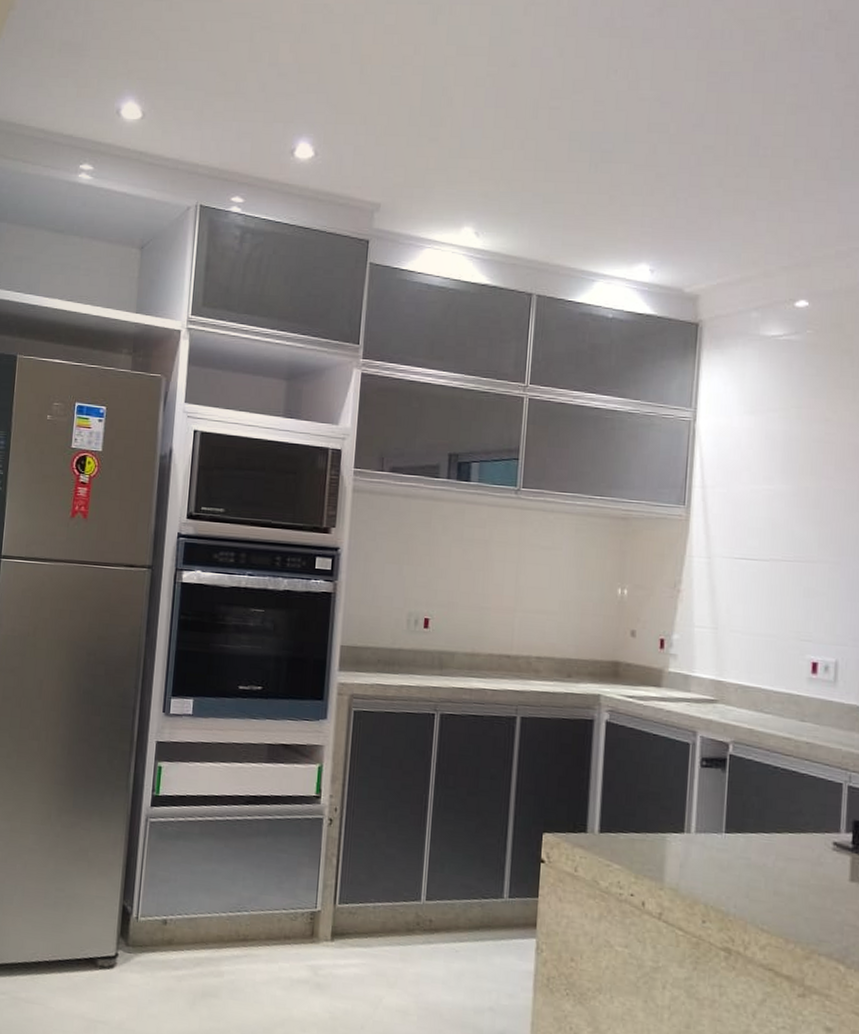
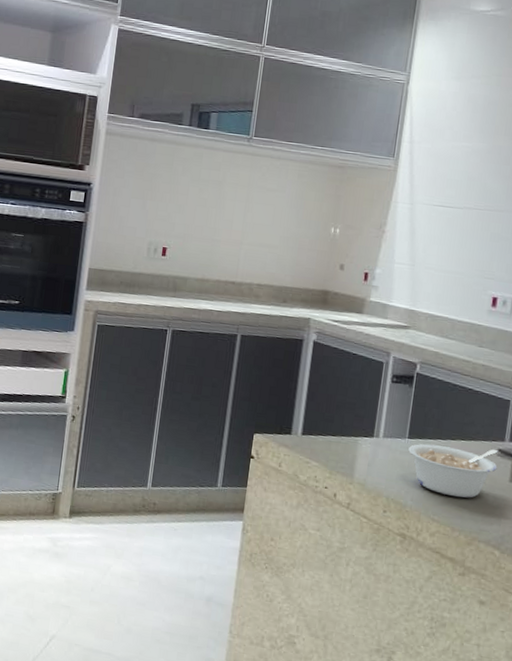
legume: none [726,838,834,902] -> present [408,444,499,498]

